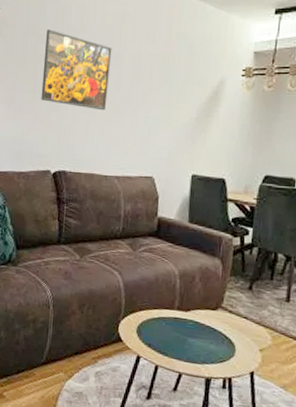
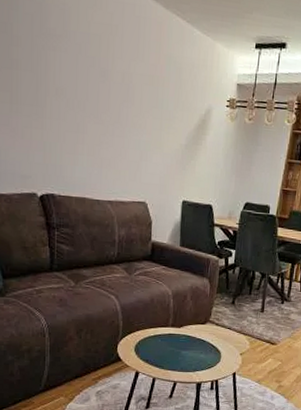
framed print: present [41,29,112,111] -> none [20,30,99,131]

